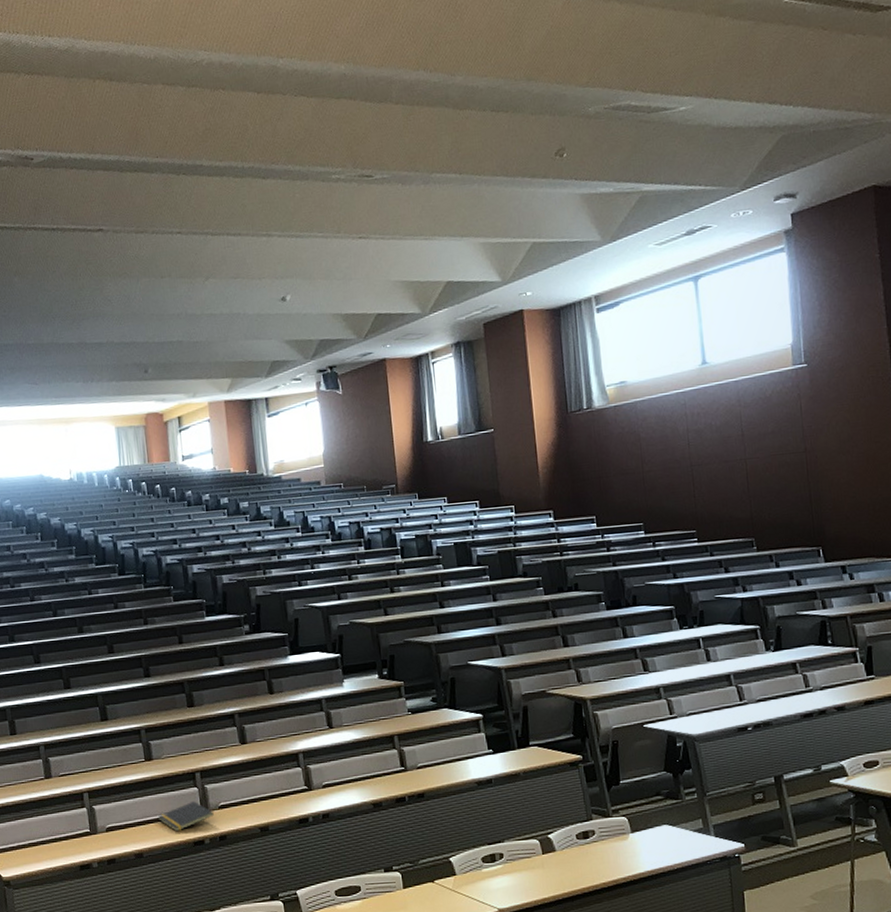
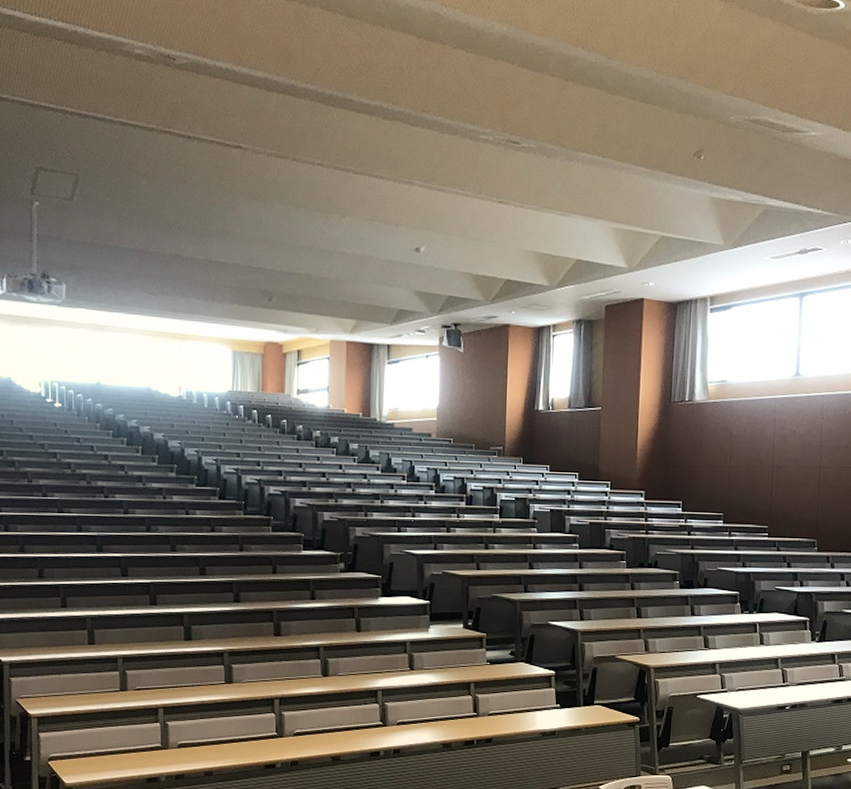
notepad: present [158,801,214,832] -> none [232,727,288,754]

